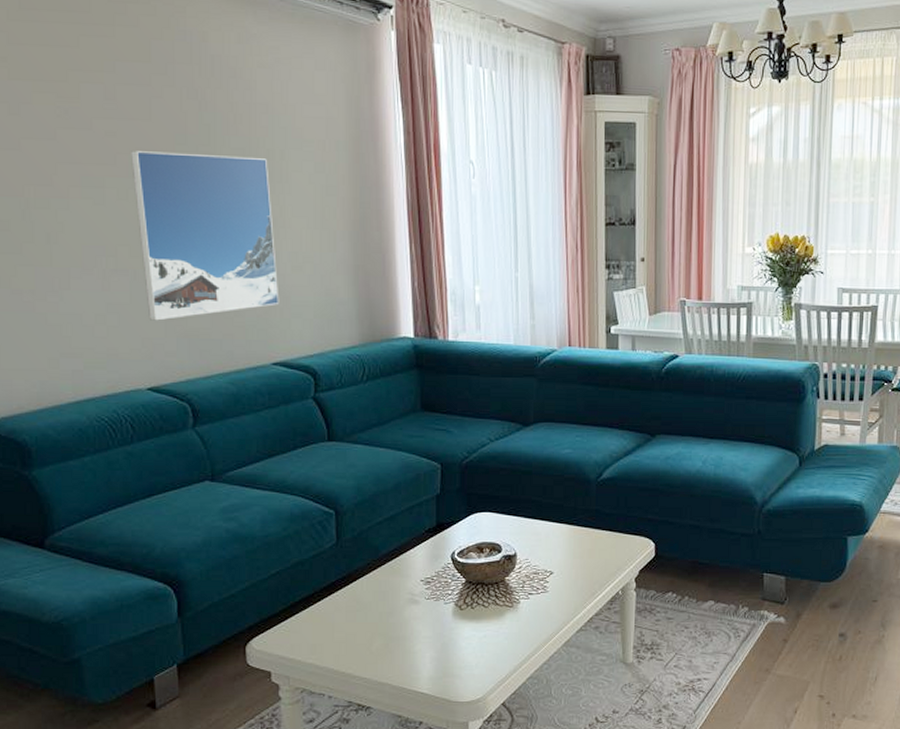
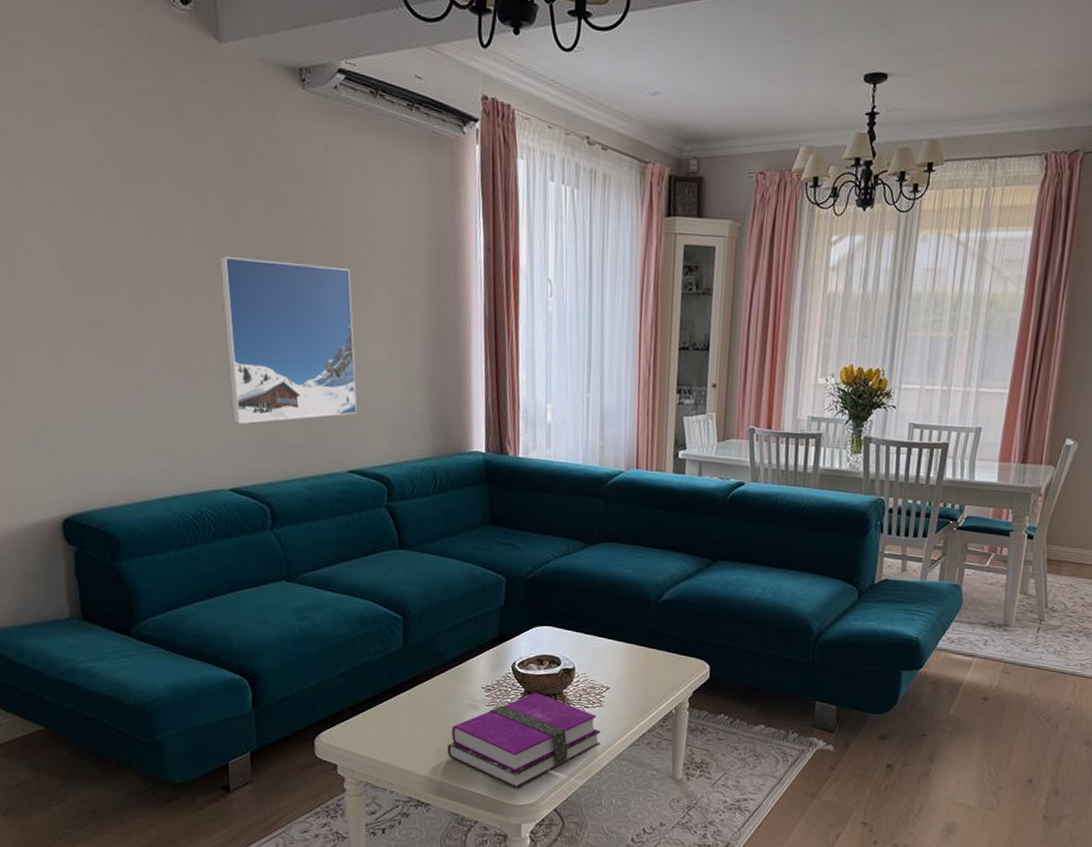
hardback book: none [387,581,548,685] -> present [447,692,601,789]

